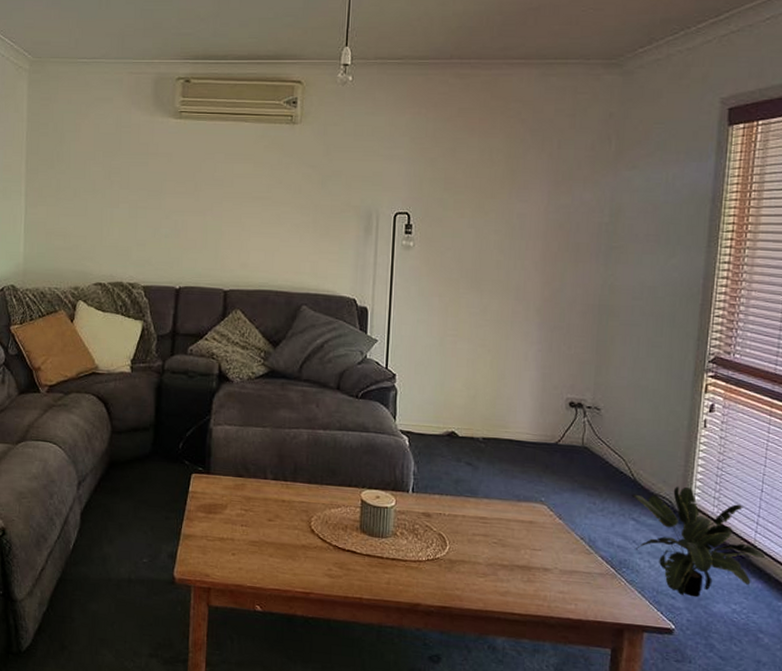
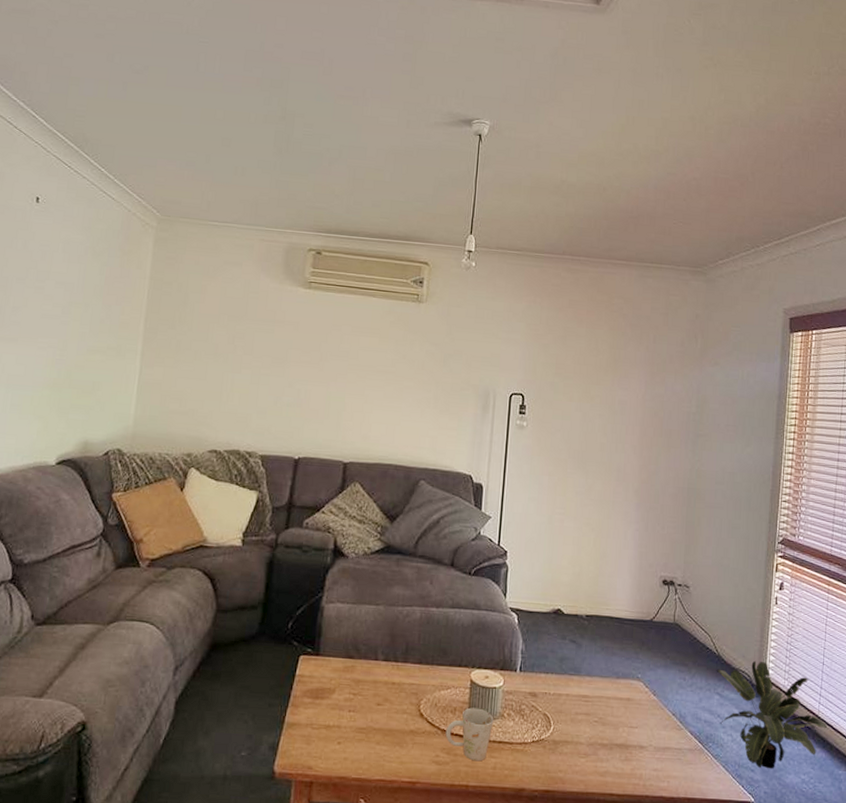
mug: none [337,525,386,576] -> present [445,707,494,761]

